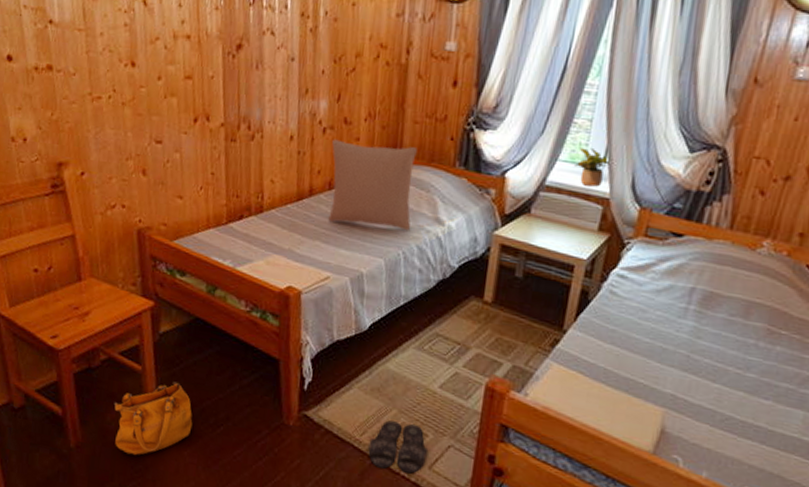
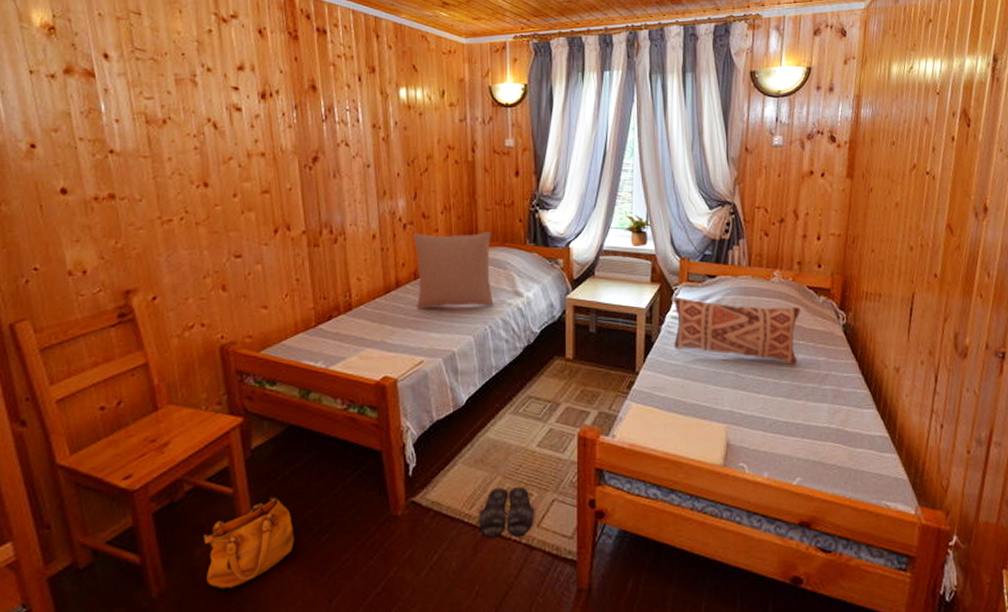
pillow: none [615,253,791,357] -> present [674,297,801,365]

